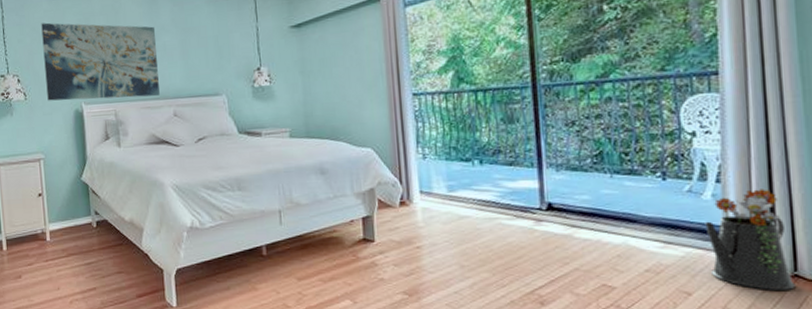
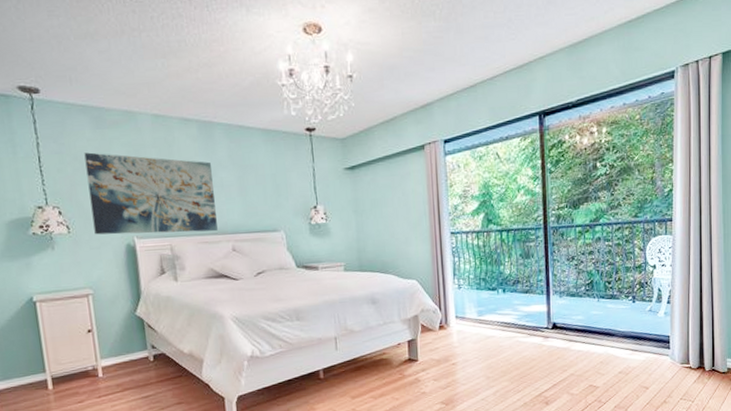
watering can: present [705,189,796,290] -> none [659,307,713,382]

